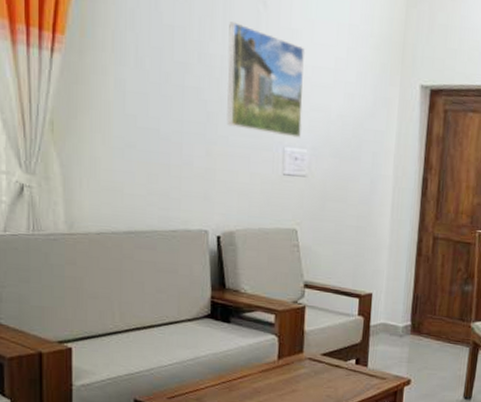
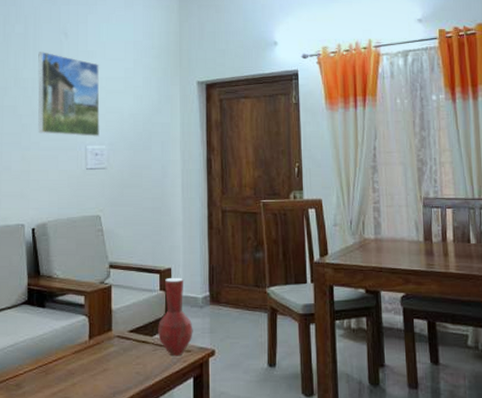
vase: none [352,303,391,383] -> present [157,277,193,356]

